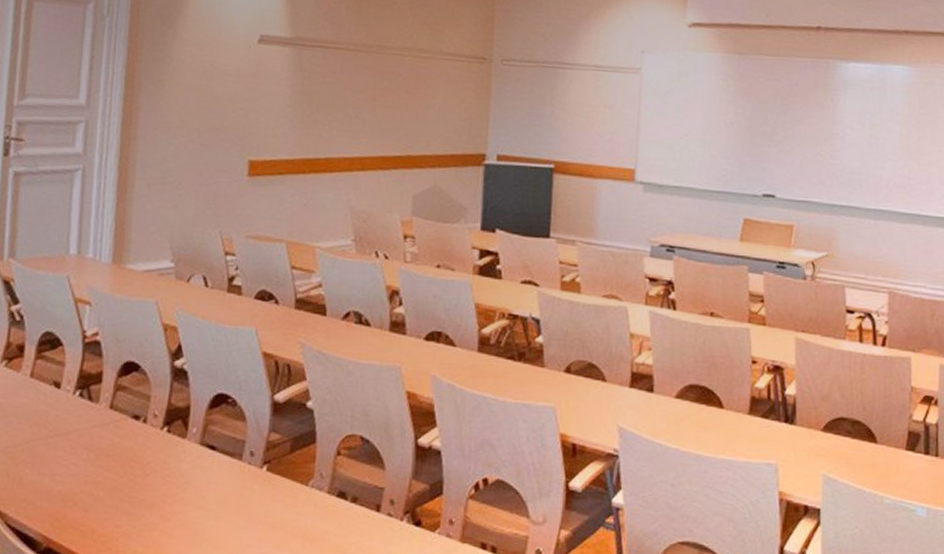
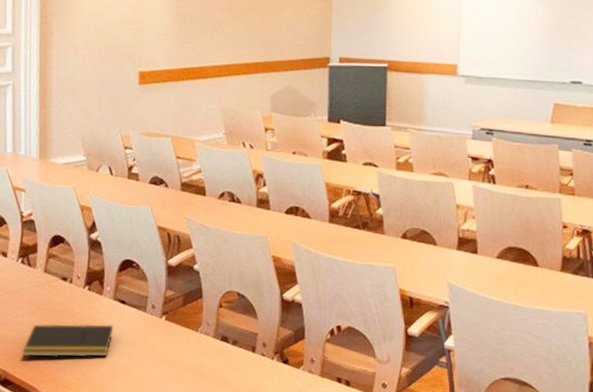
notepad: none [73,475,198,519] -> present [23,324,114,357]

